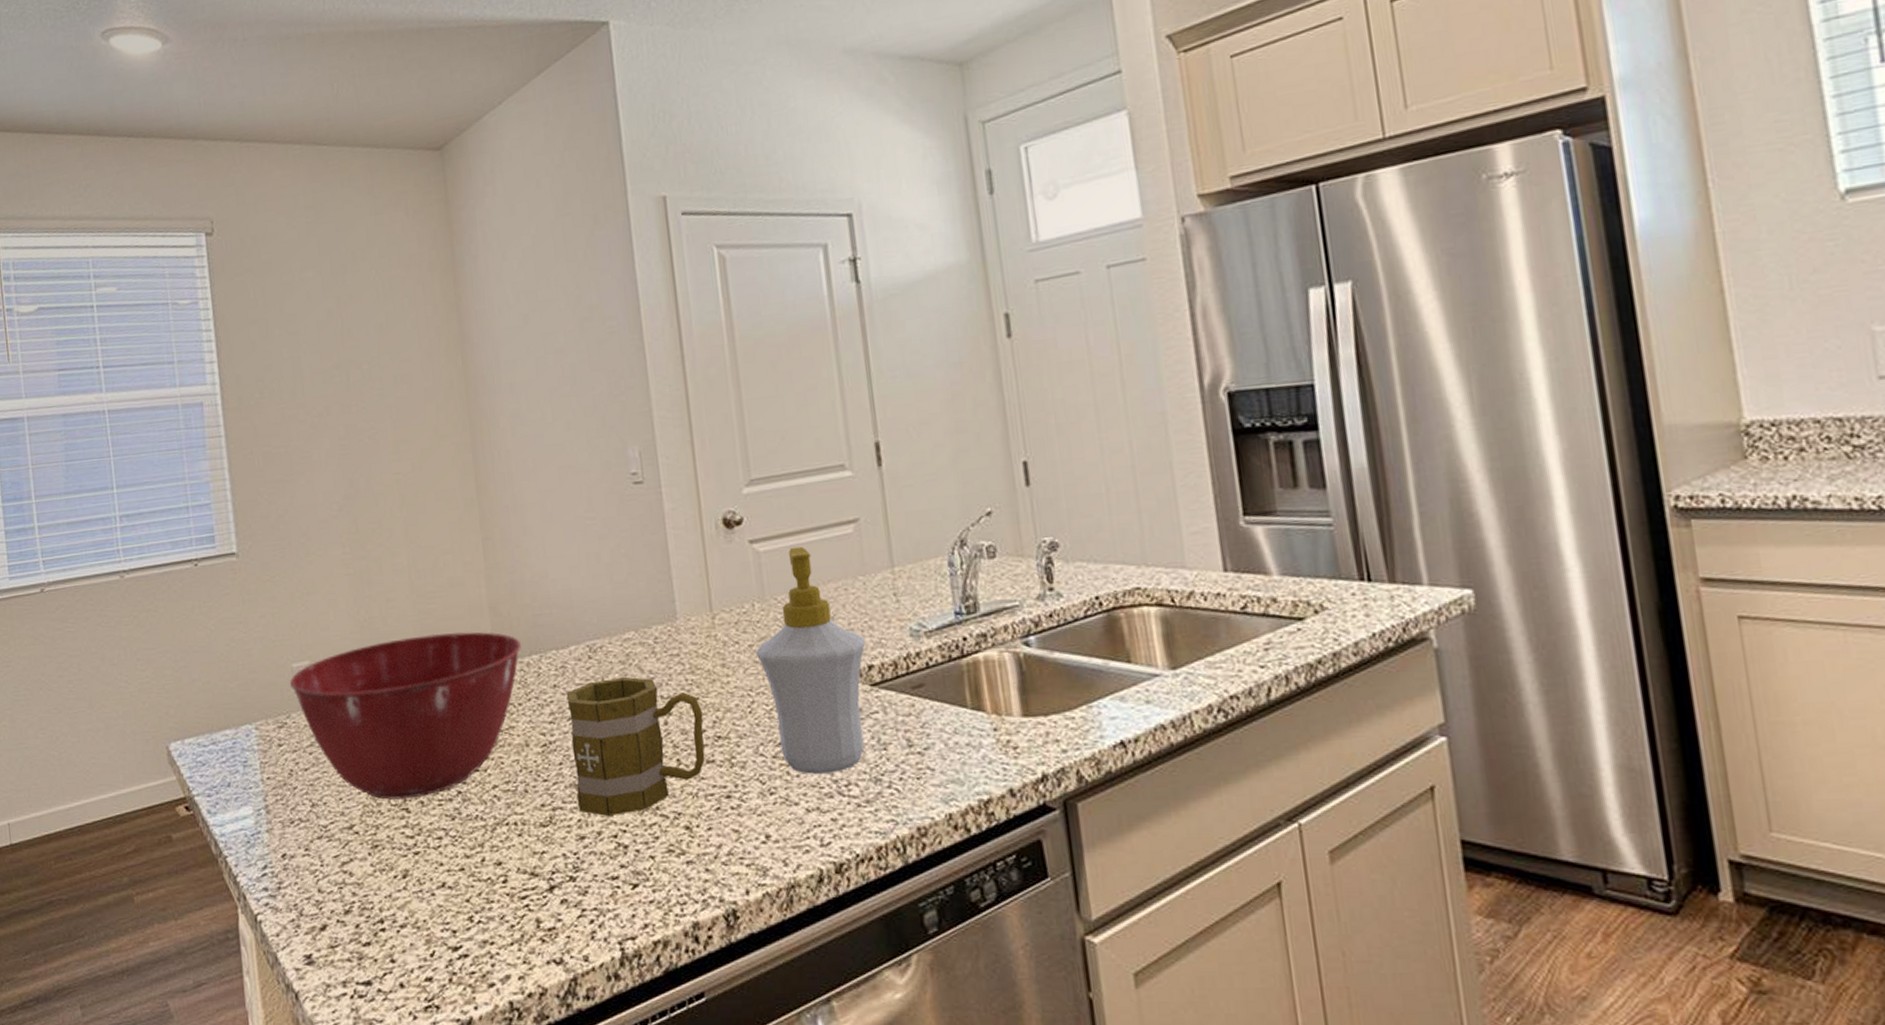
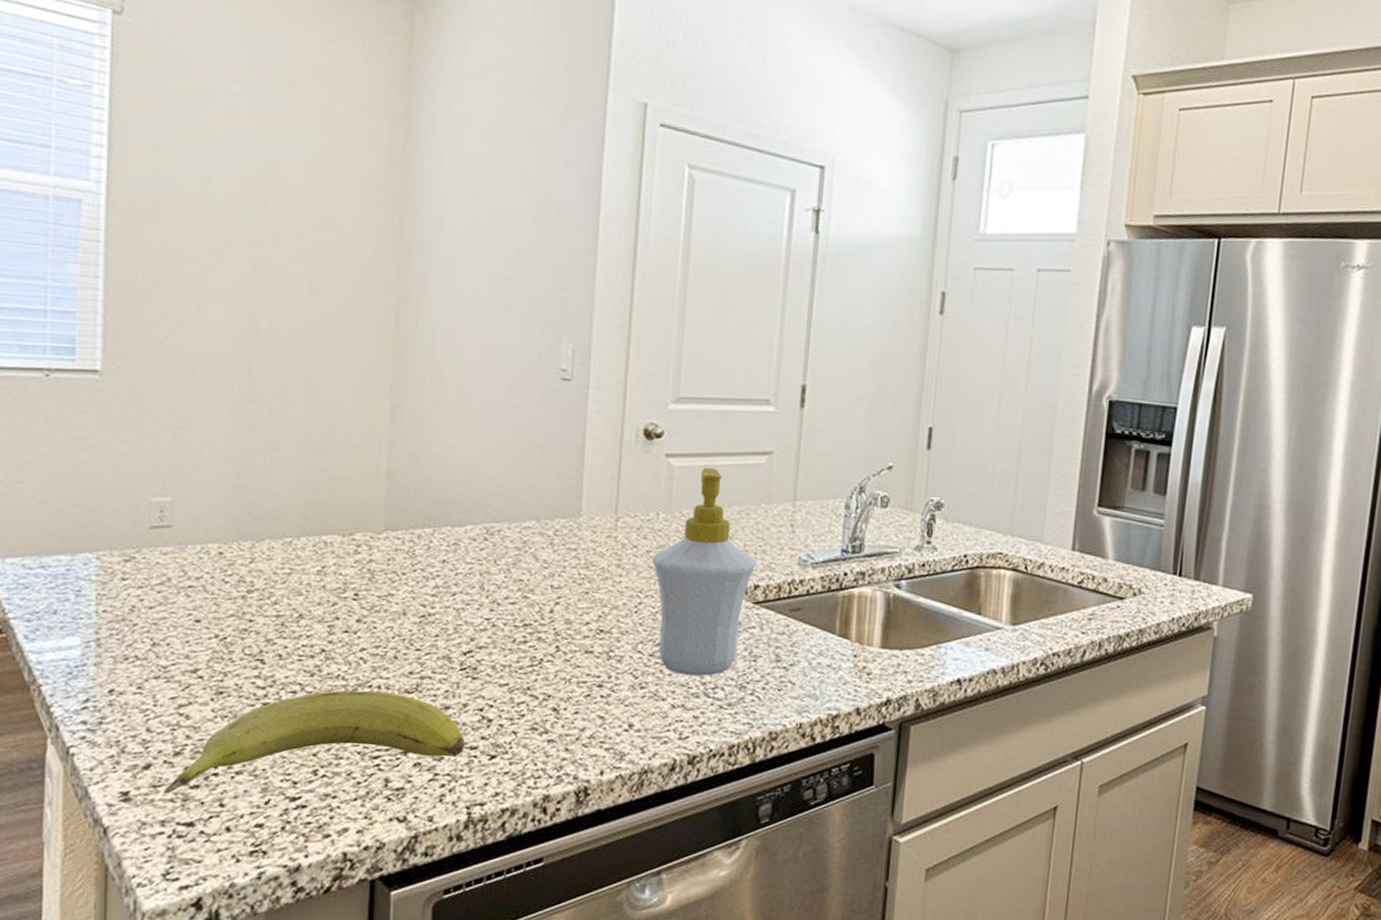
mixing bowl: present [289,631,522,801] -> none [144,490,416,651]
fruit: none [341,828,606,954] -> present [163,690,465,794]
mug: present [566,676,705,816] -> none [448,562,590,691]

